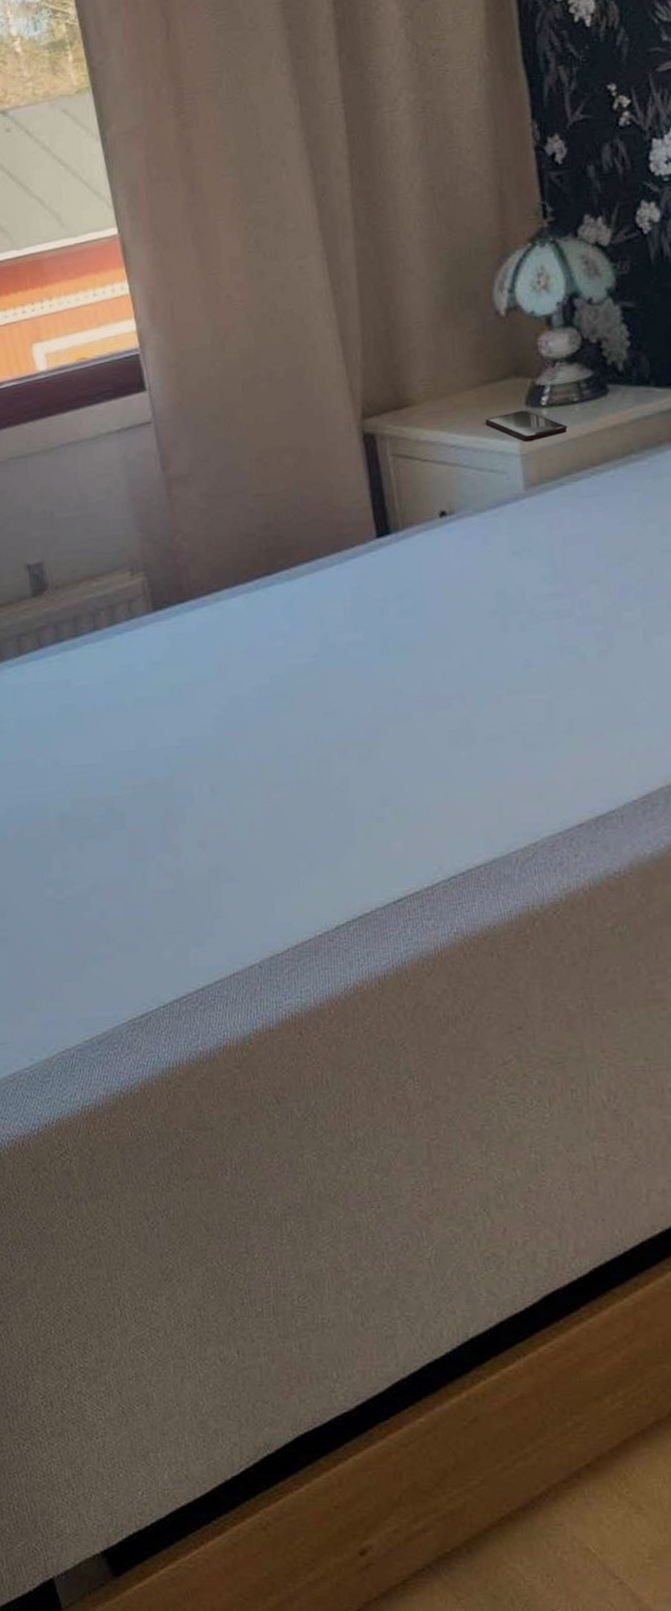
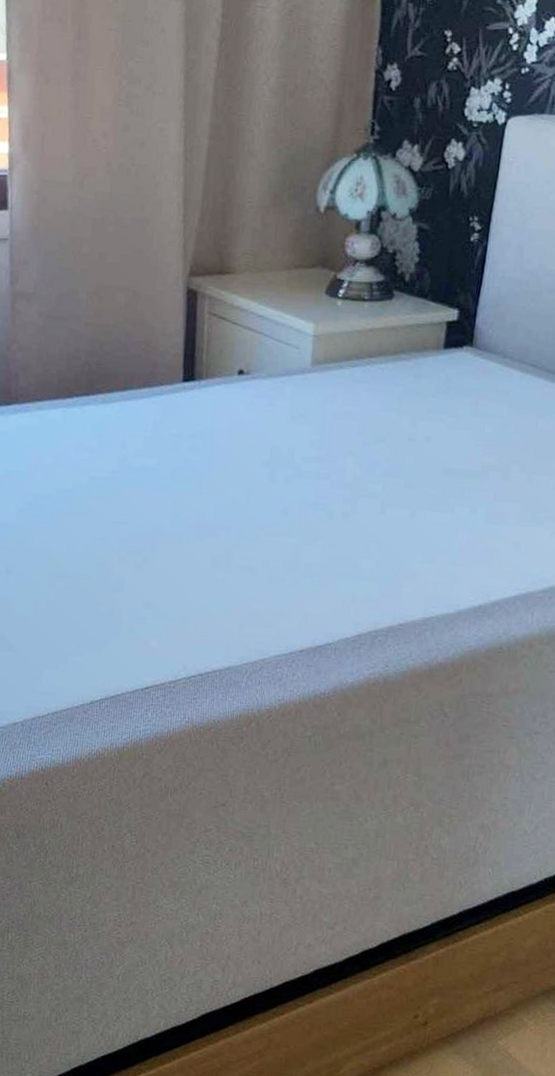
smartphone: present [485,410,567,443] -> none [289,297,354,326]

